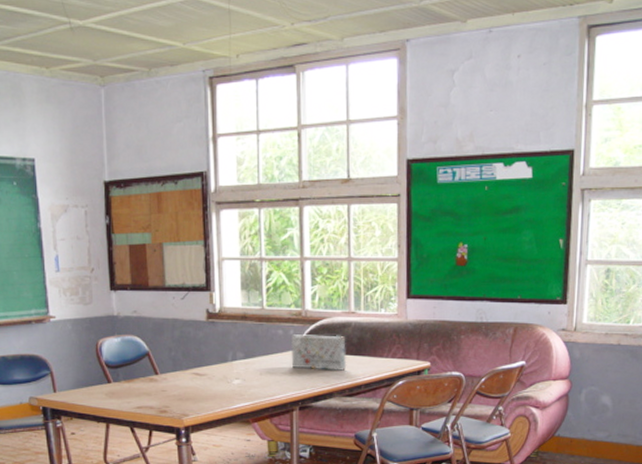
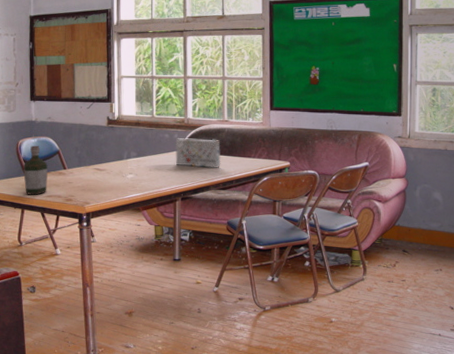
bottle: none [106,346,136,406] -> present [23,146,48,195]

